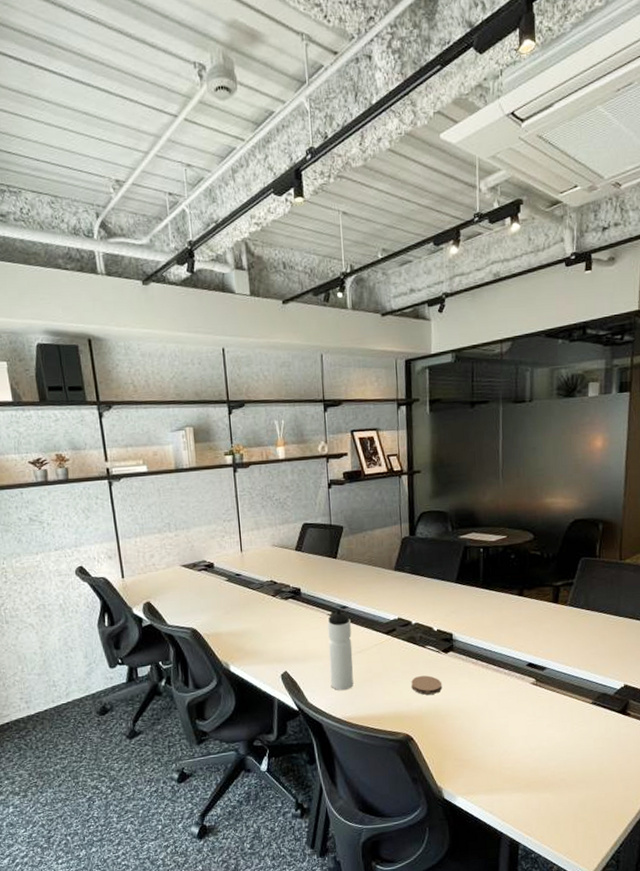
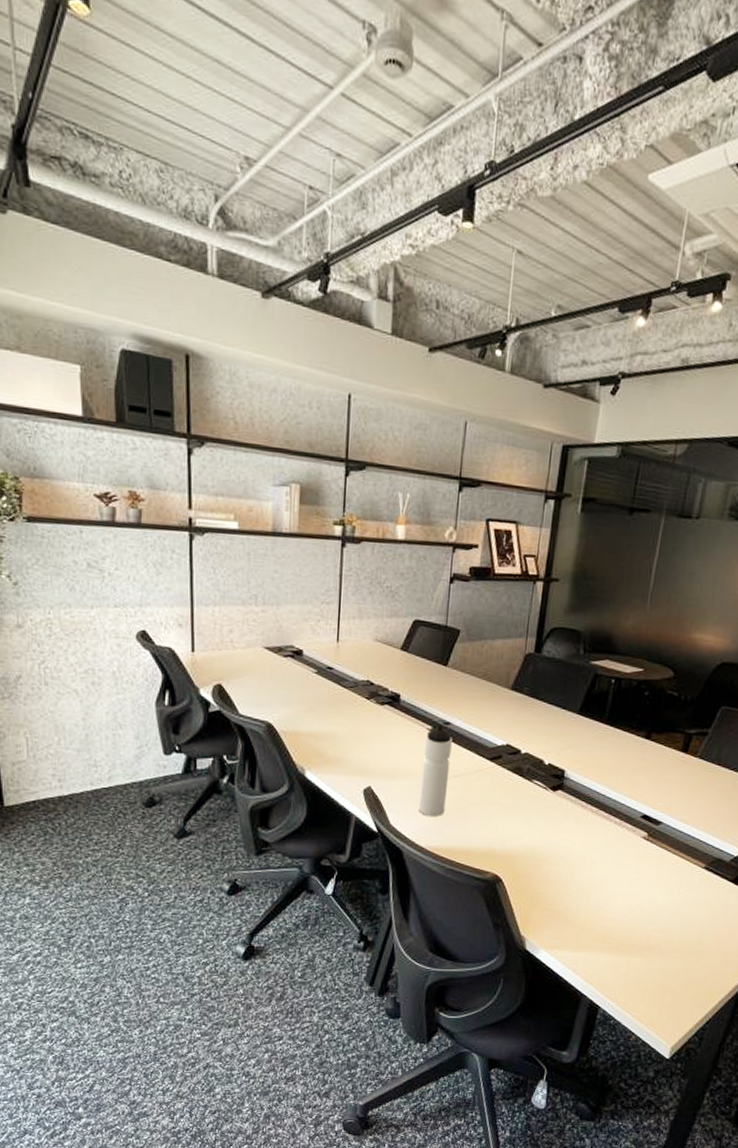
coaster: present [411,675,442,695] -> none [509,812,544,835]

